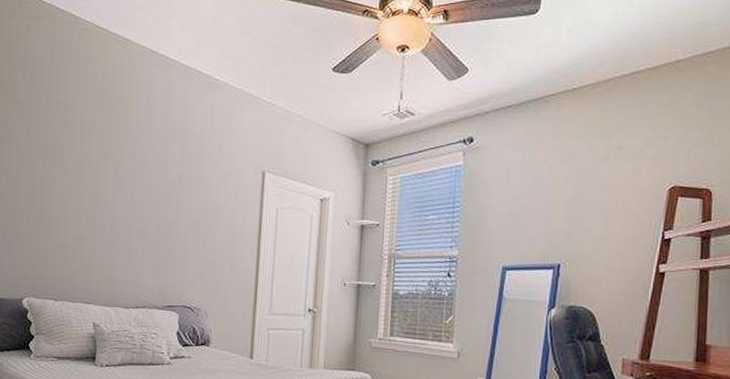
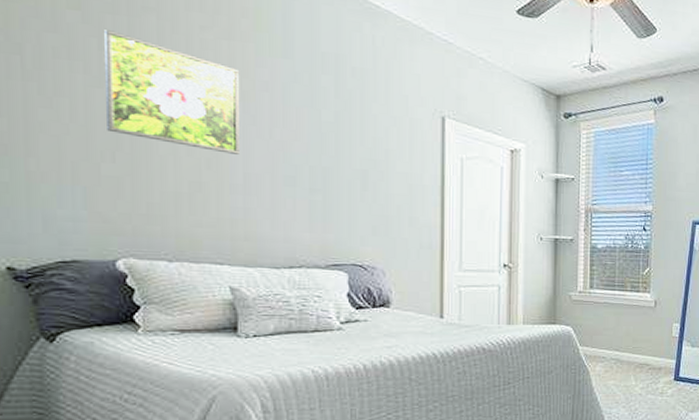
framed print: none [26,121,114,212] -> present [105,30,240,154]

